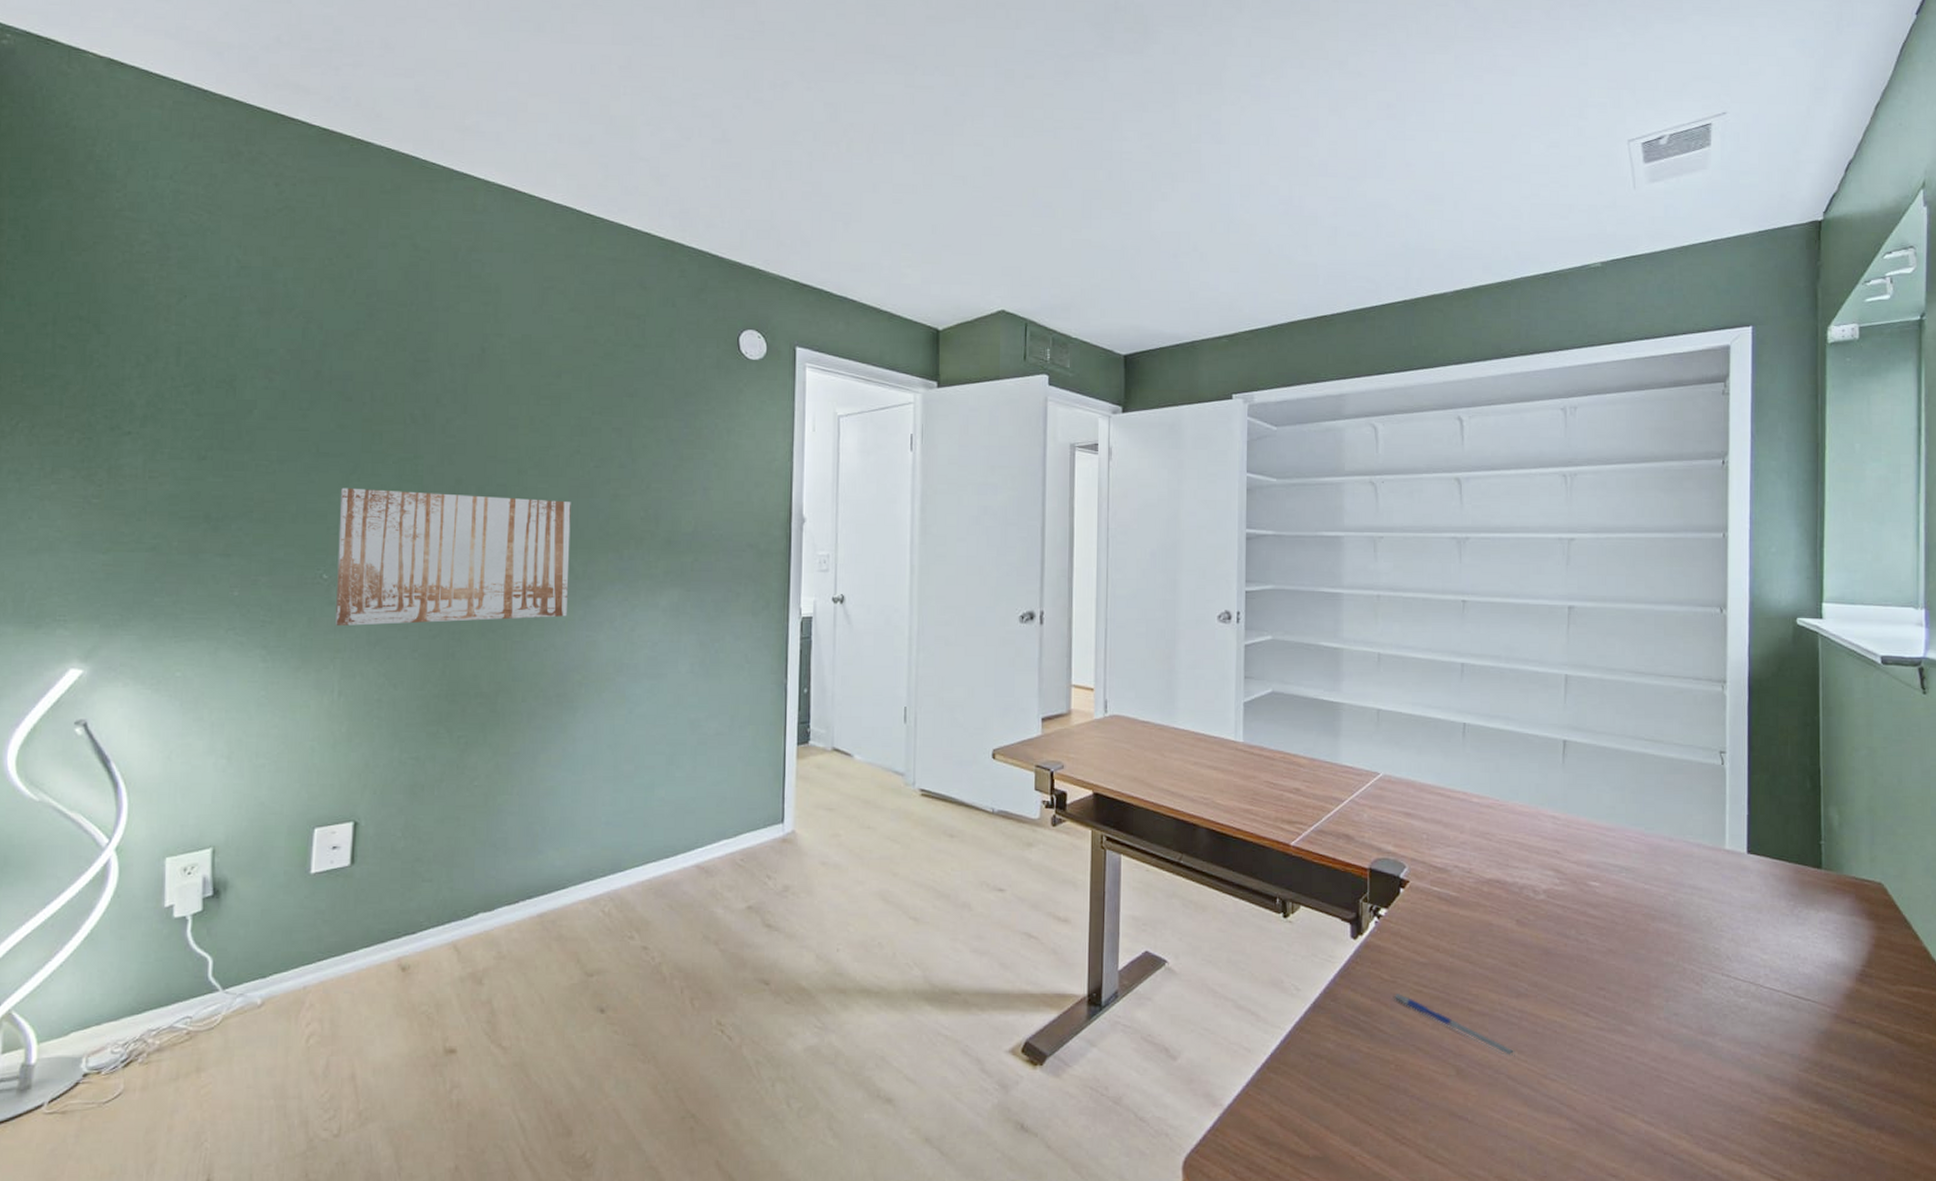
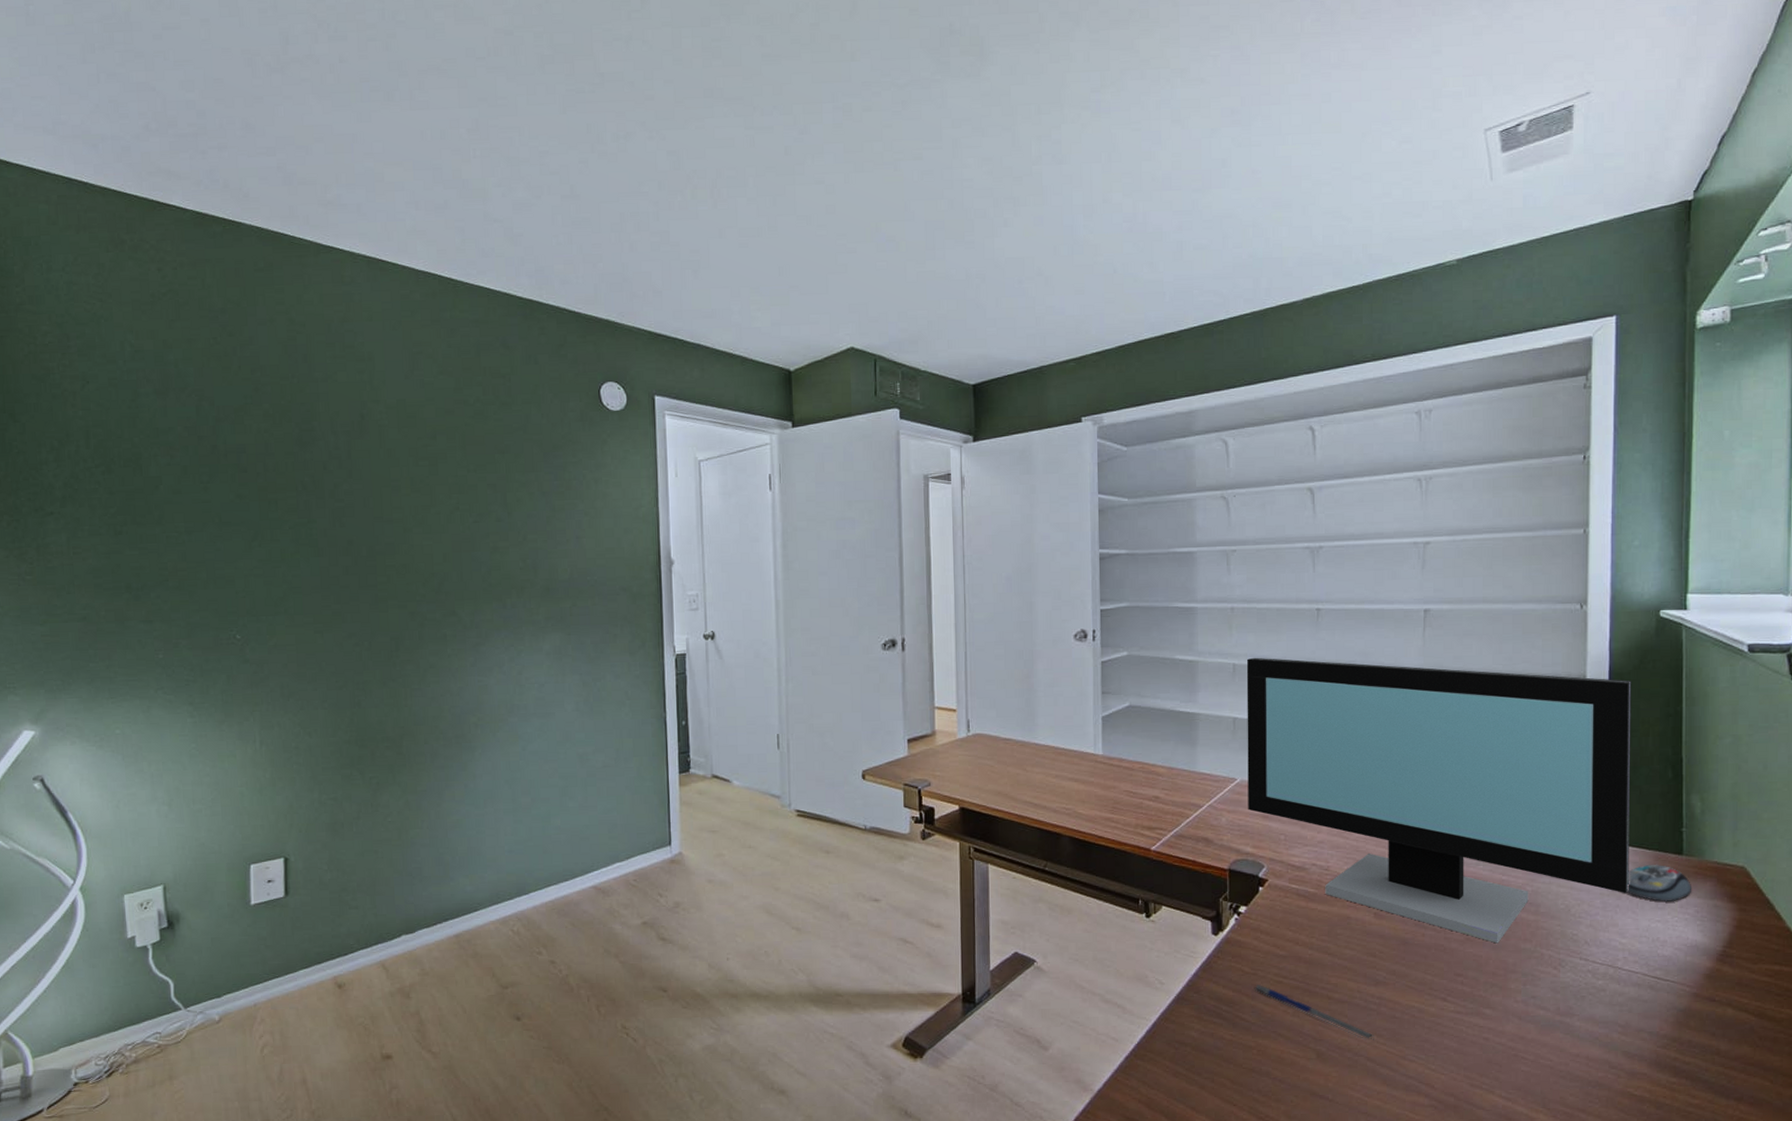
wall art: present [336,487,571,626] -> none [244,553,459,681]
computer monitor: none [1390,647,1771,956] -> present [1246,657,1632,944]
computer mouse: none [1767,878,1832,917] -> present [1626,865,1692,902]

